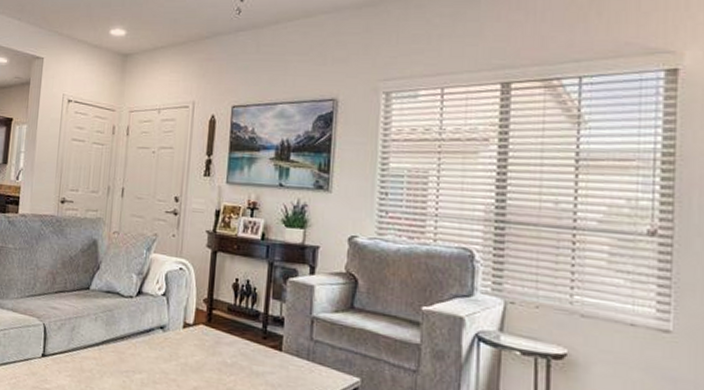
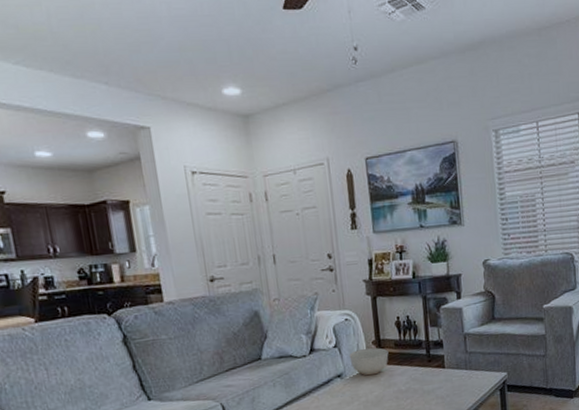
bowl: none [176,304,220,337] -> present [349,347,389,376]

